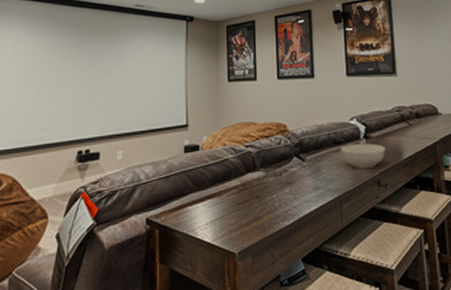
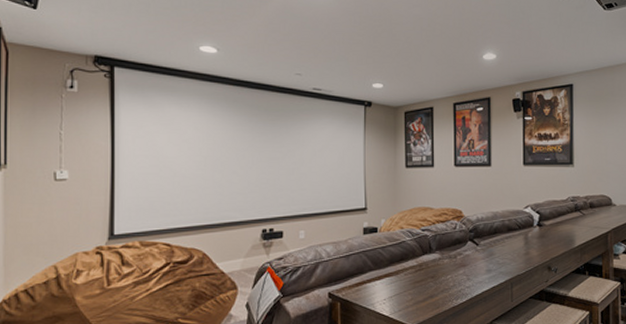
bowl: present [340,143,386,169] -> none [514,230,558,255]

